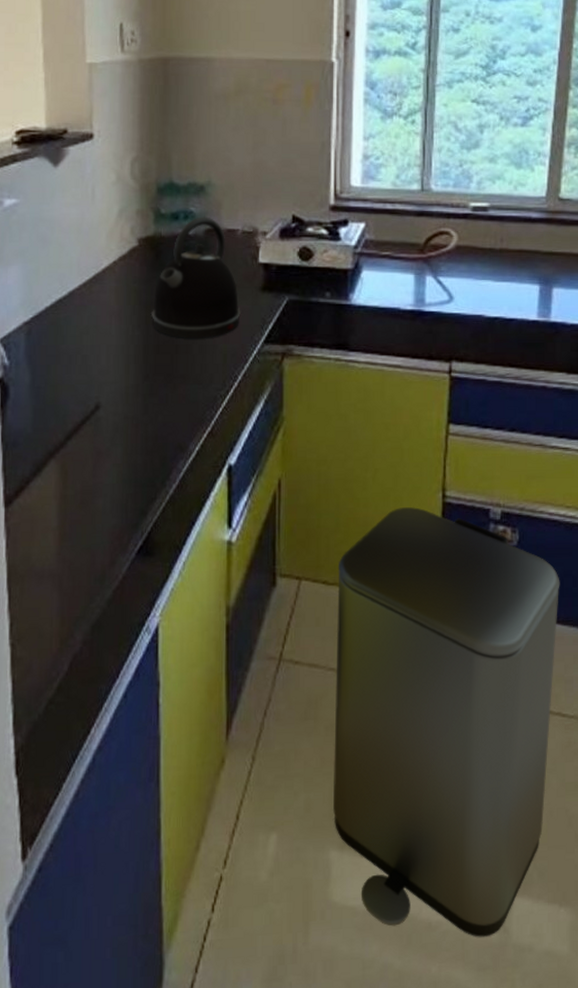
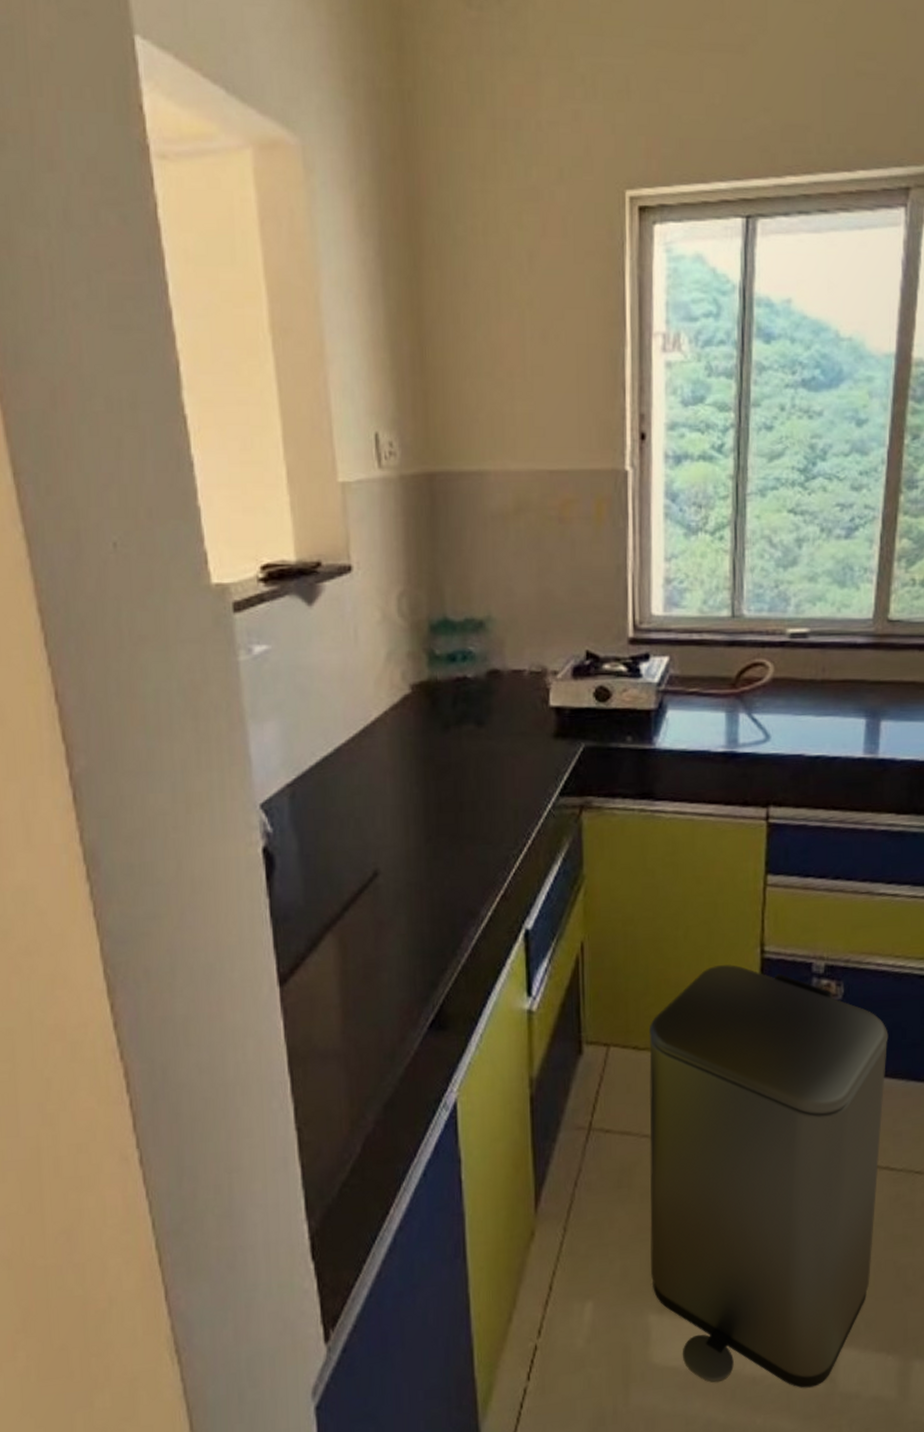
kettle: present [152,216,241,338] -> none [431,656,532,795]

